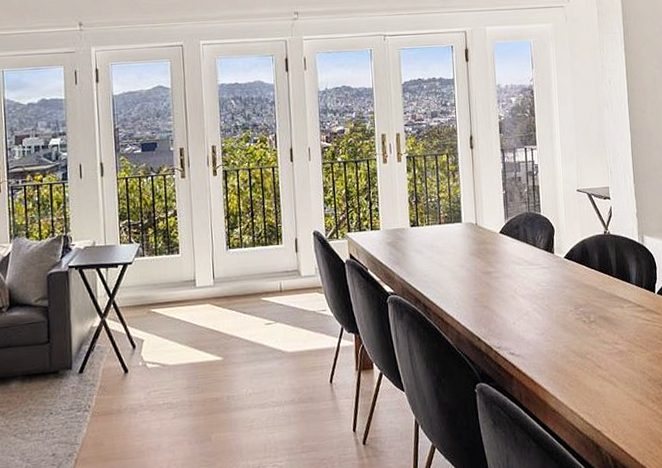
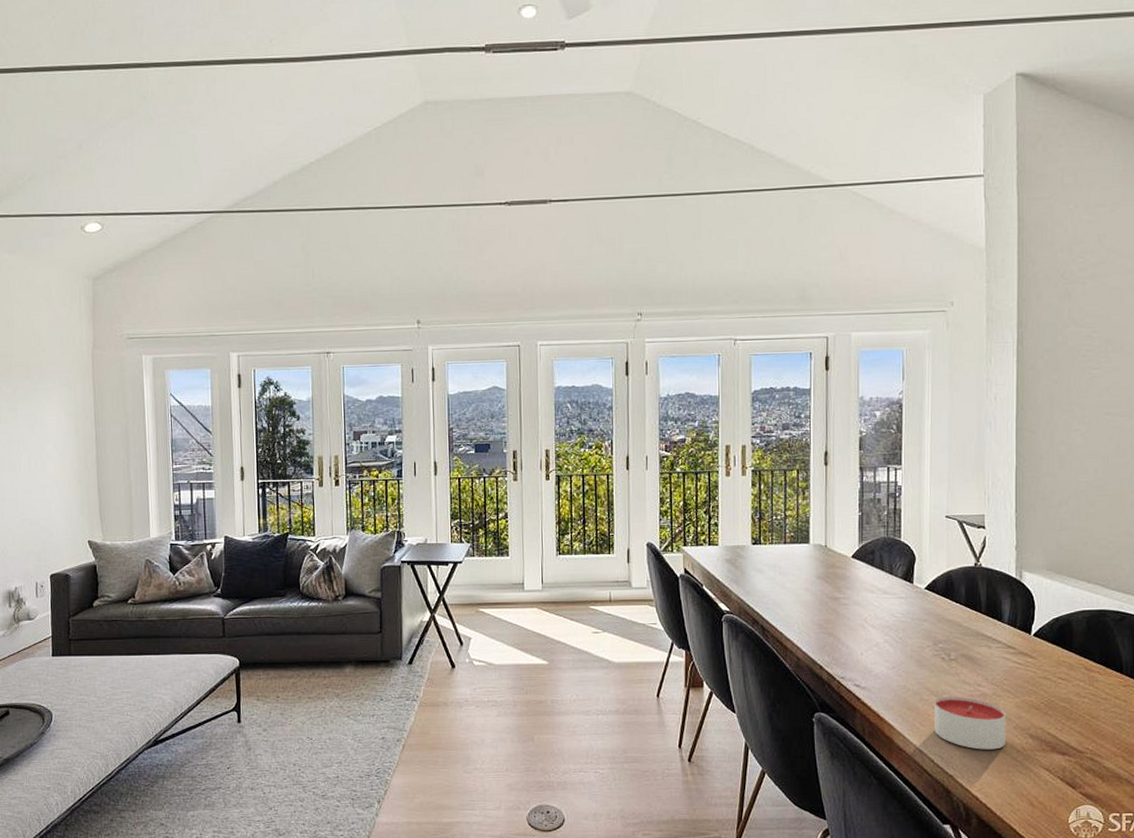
candle: none [580,355,642,404] -> present [934,696,1005,750]

